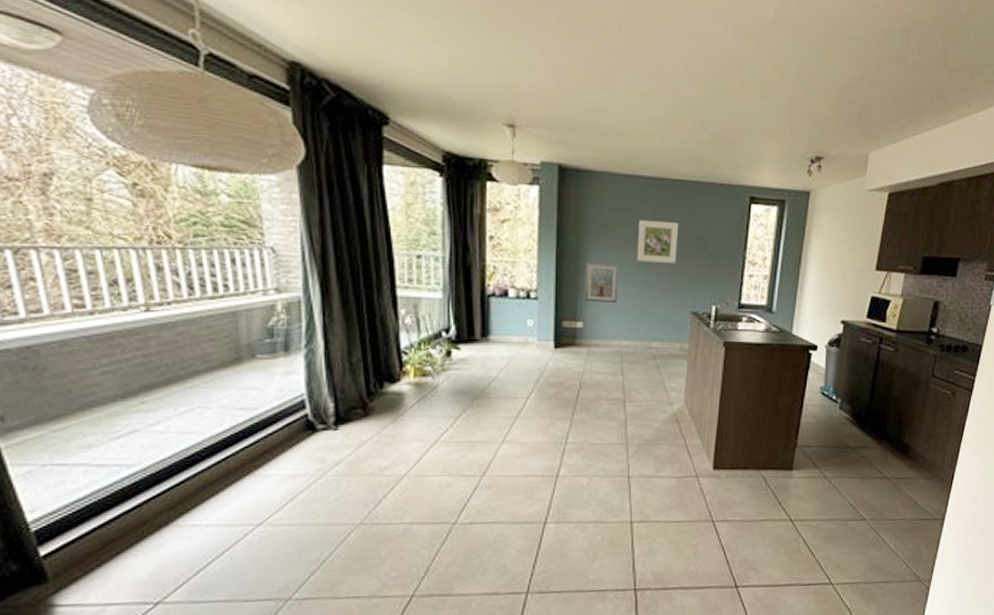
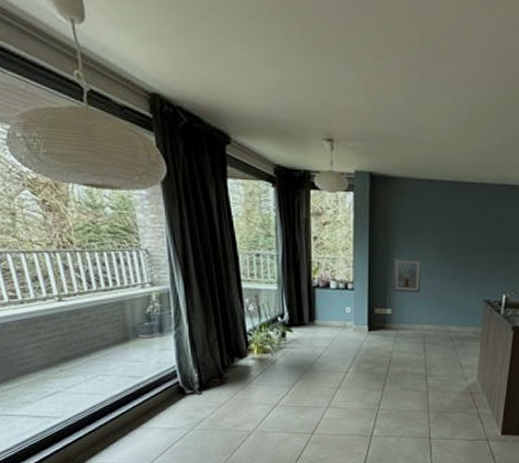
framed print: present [637,219,678,263] -> none [437,219,473,258]

